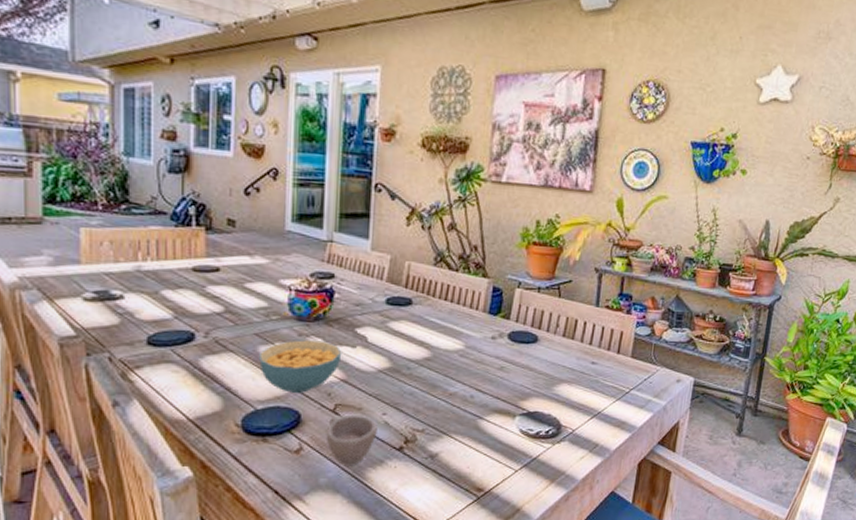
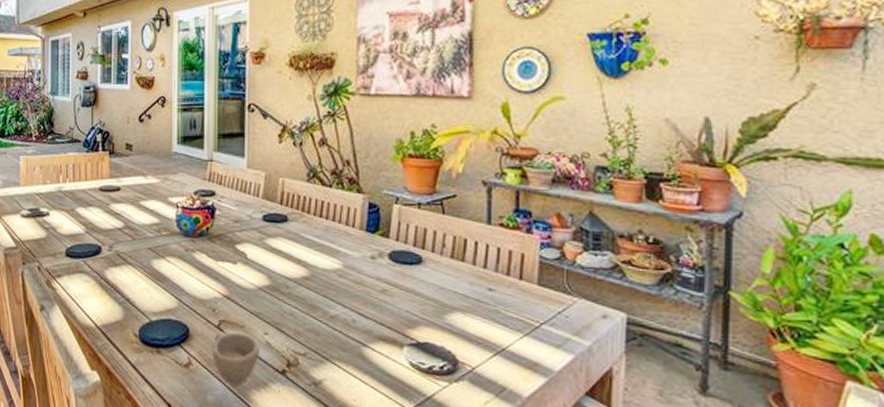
cereal bowl: present [259,340,342,393] -> none [153,255,224,307]

